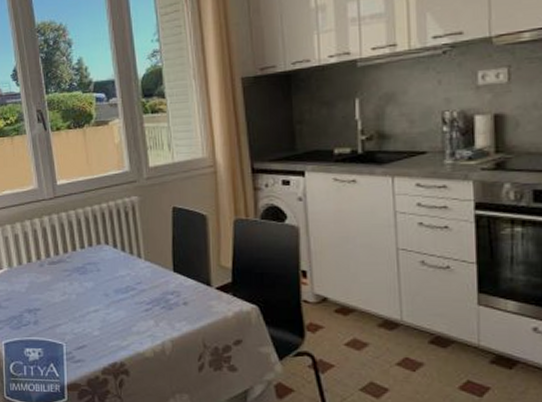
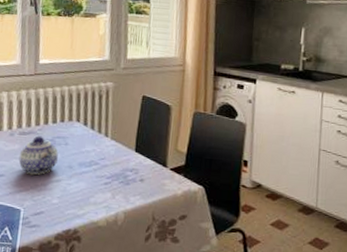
teapot: none [52,264,92,307] -> present [18,135,59,175]

